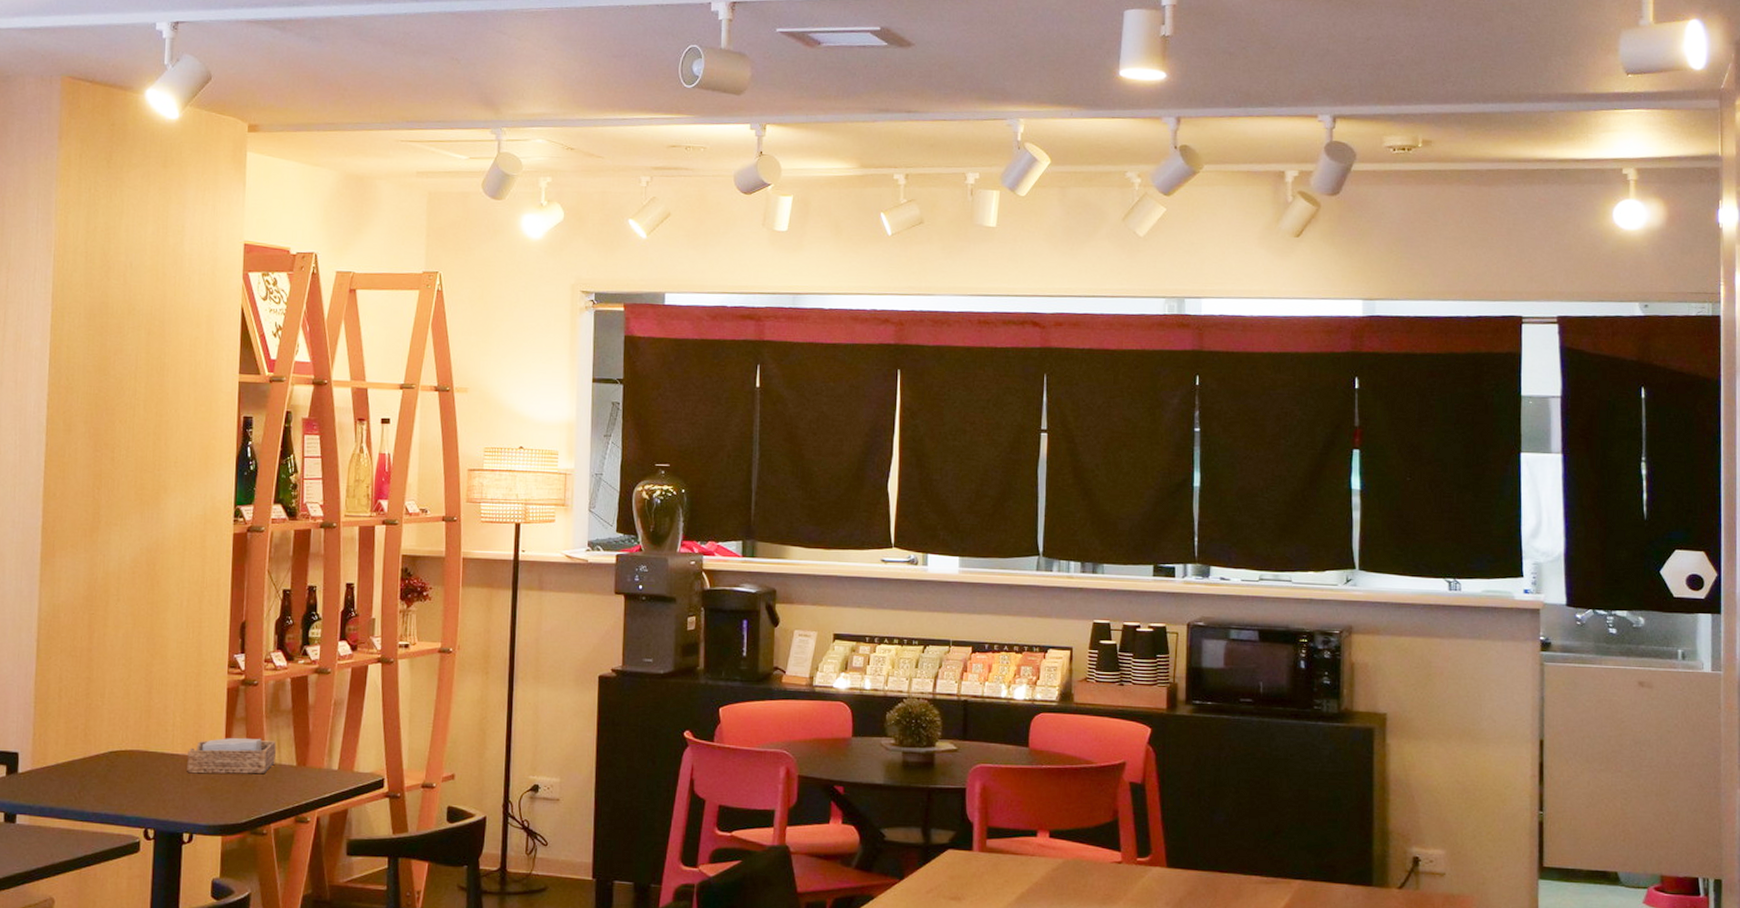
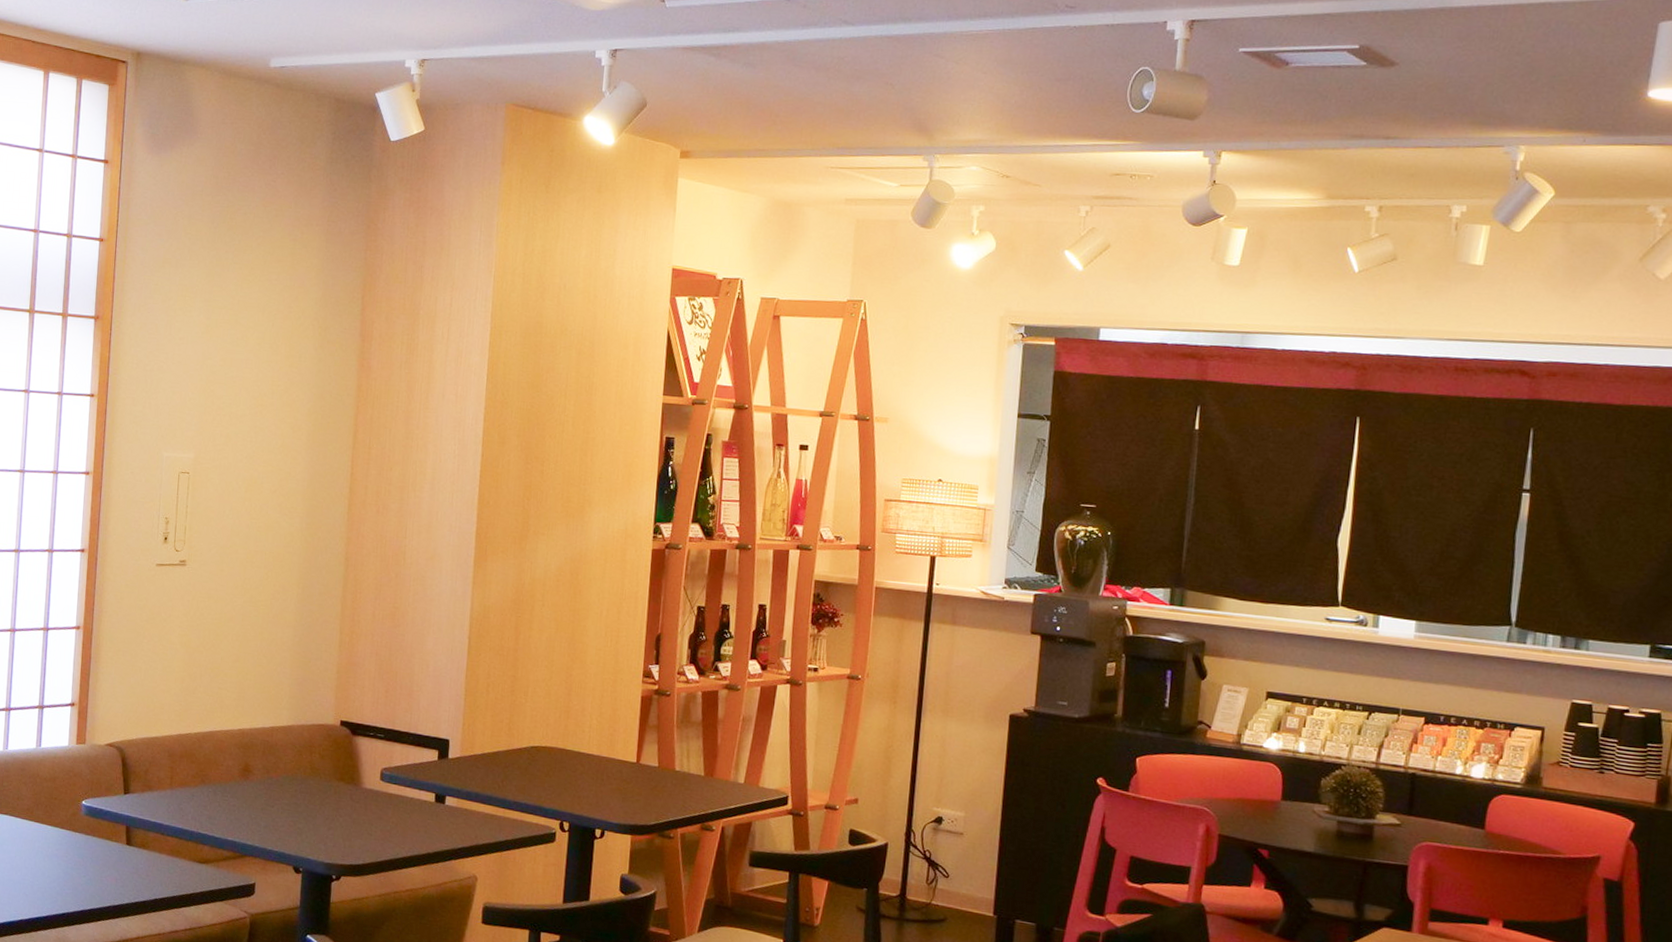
napkin holder: present [187,738,277,775] -> none [601,743,686,781]

